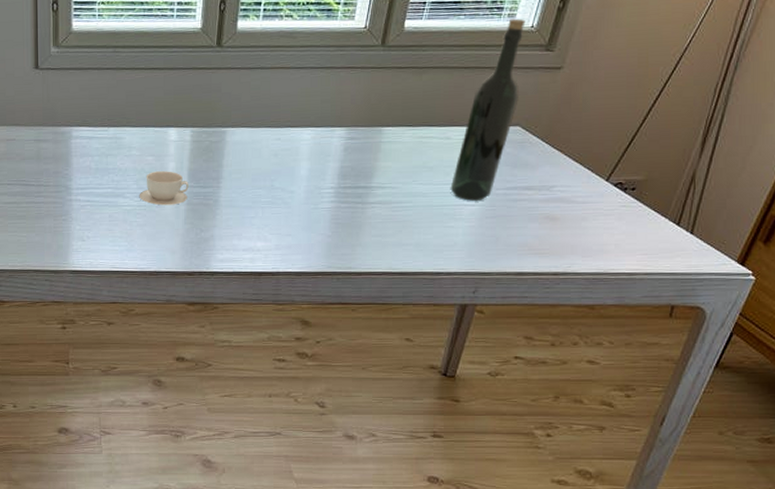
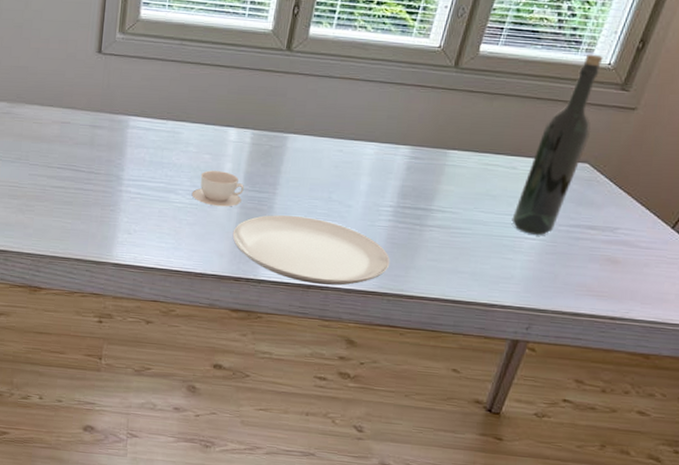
plate: none [182,207,336,270] -> present [232,215,390,286]

